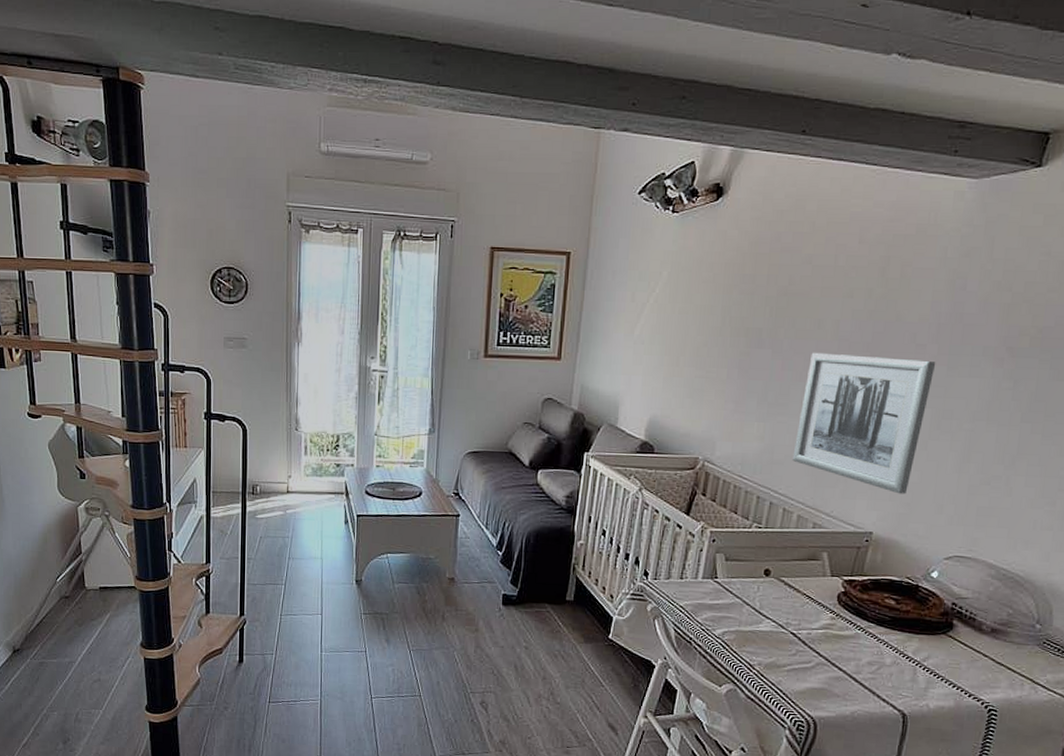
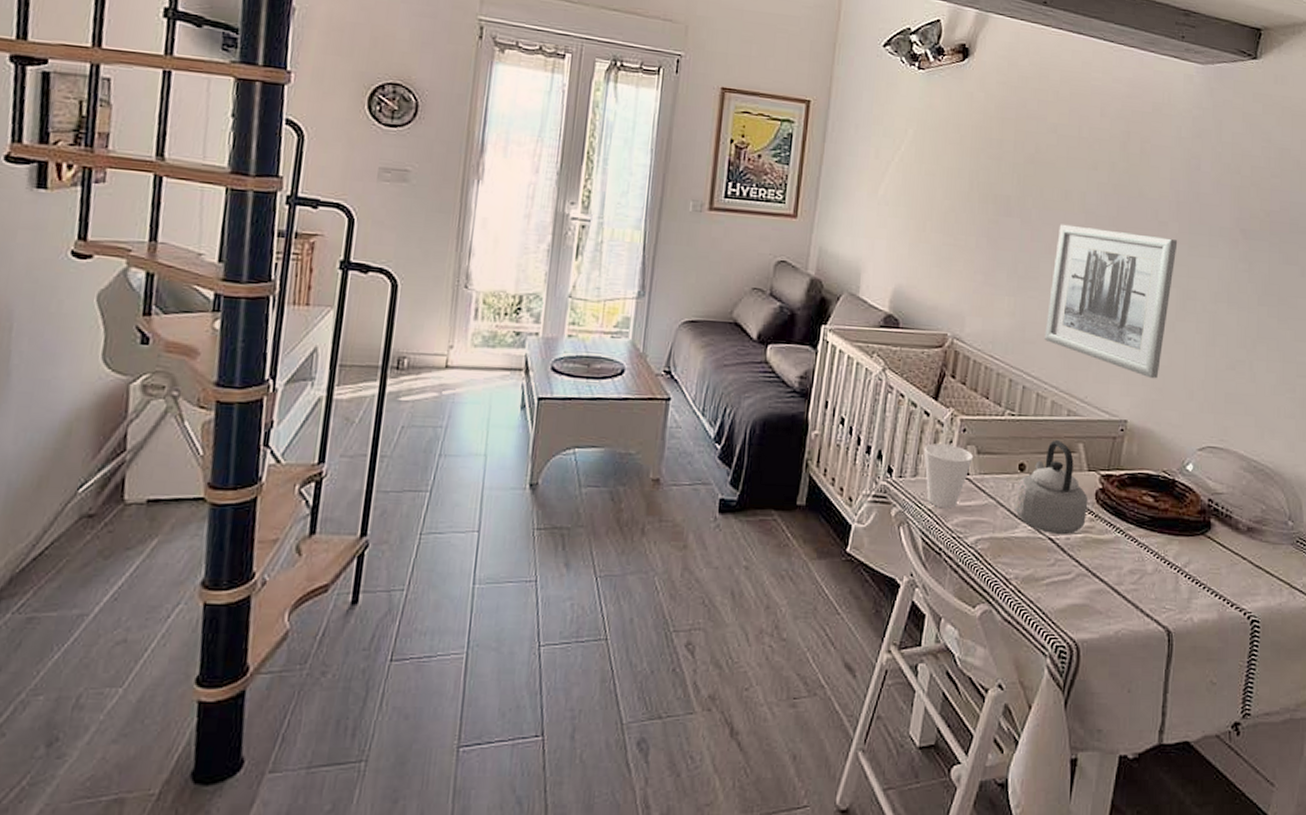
cup: none [676,552,723,606] -> present [923,443,974,509]
teapot: none [758,549,830,631] -> present [1014,440,1088,535]

